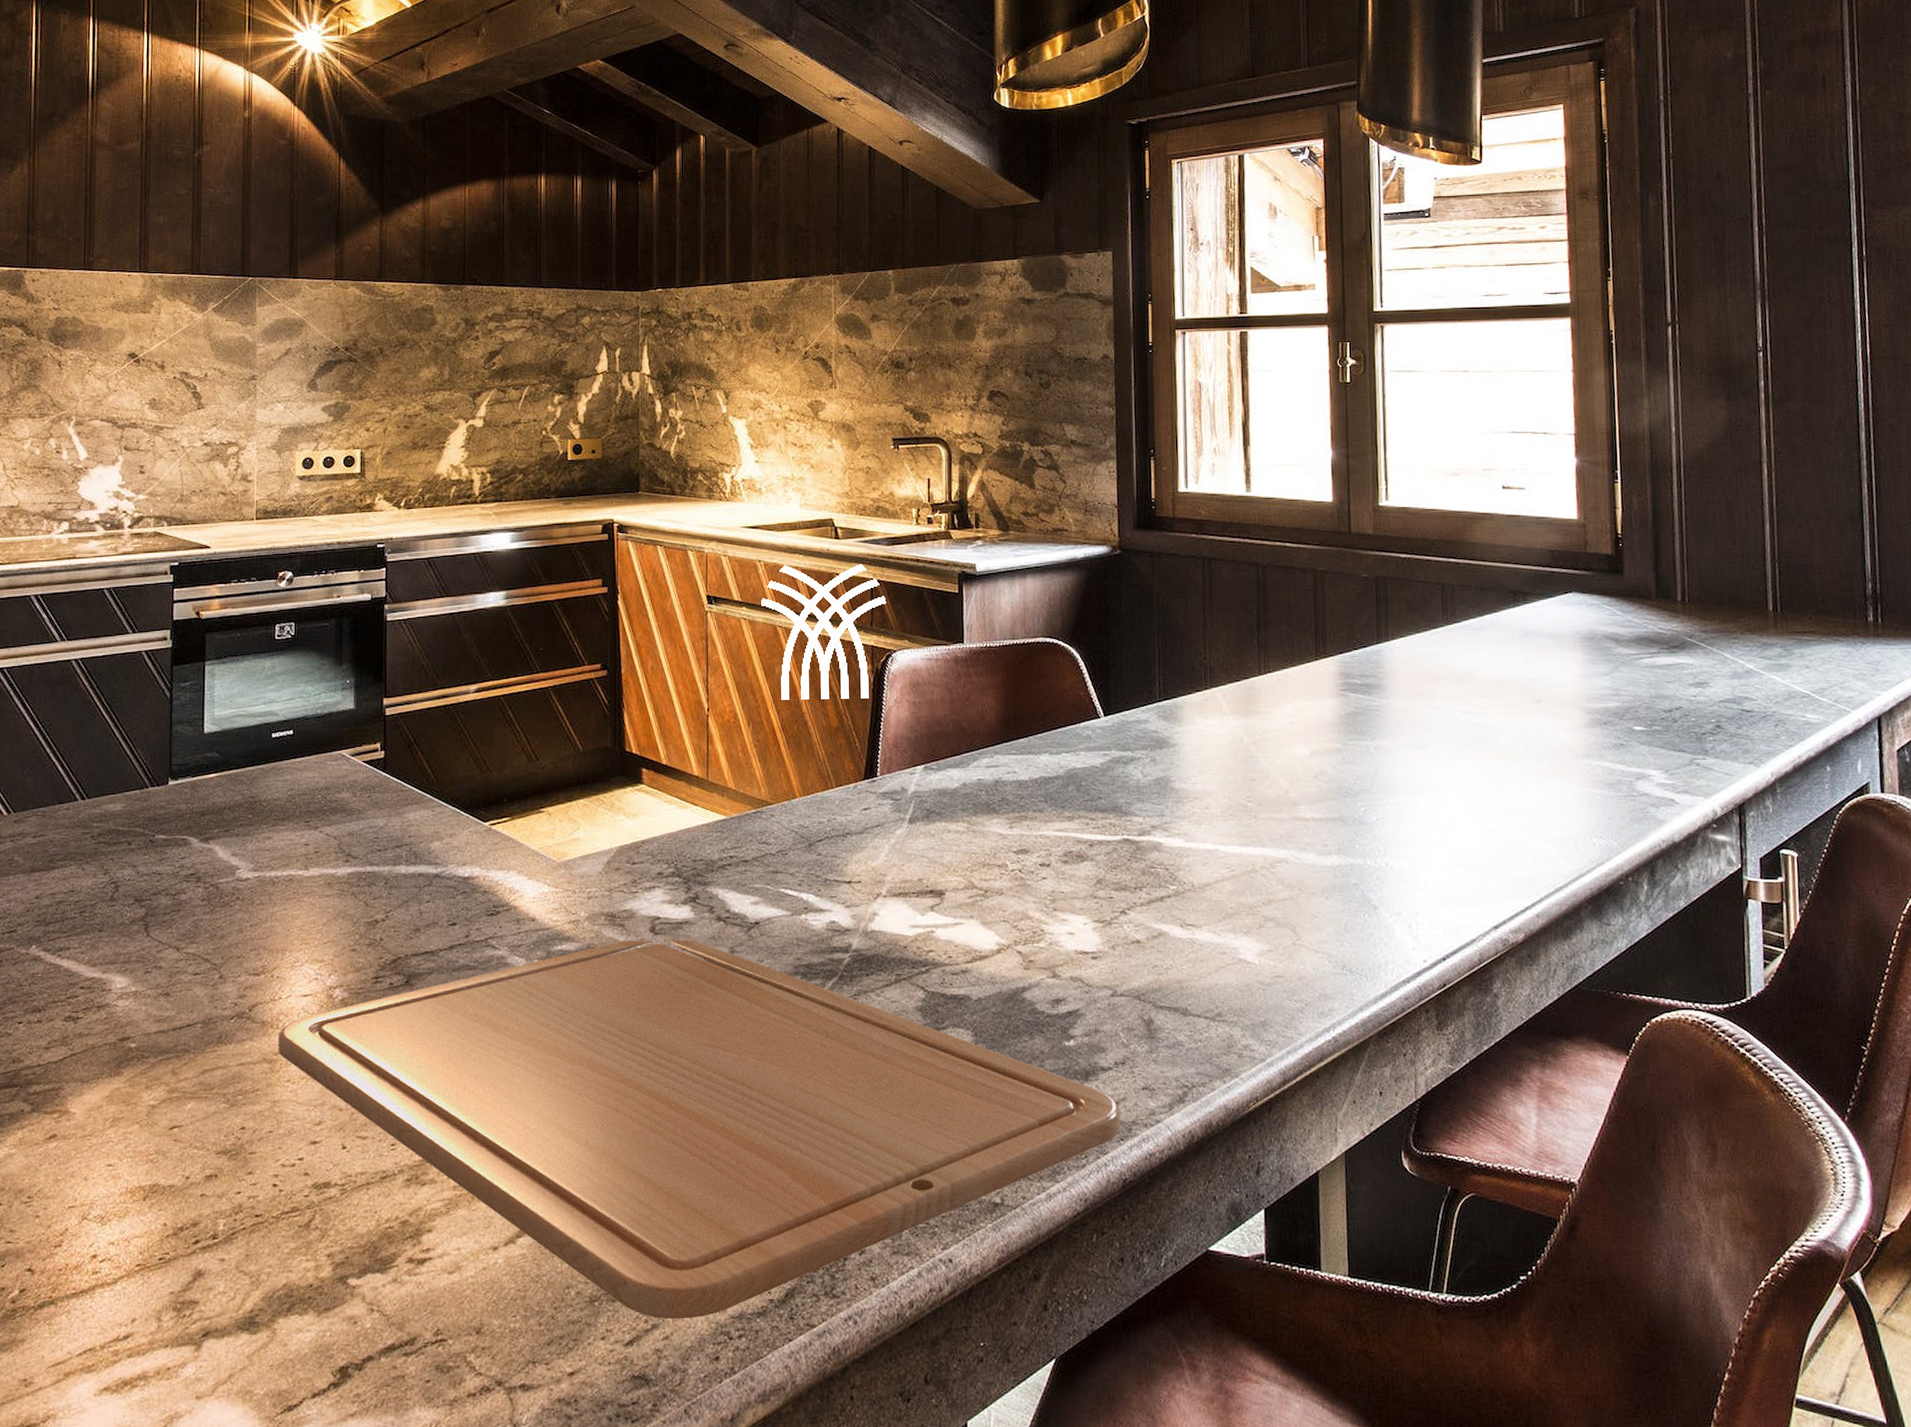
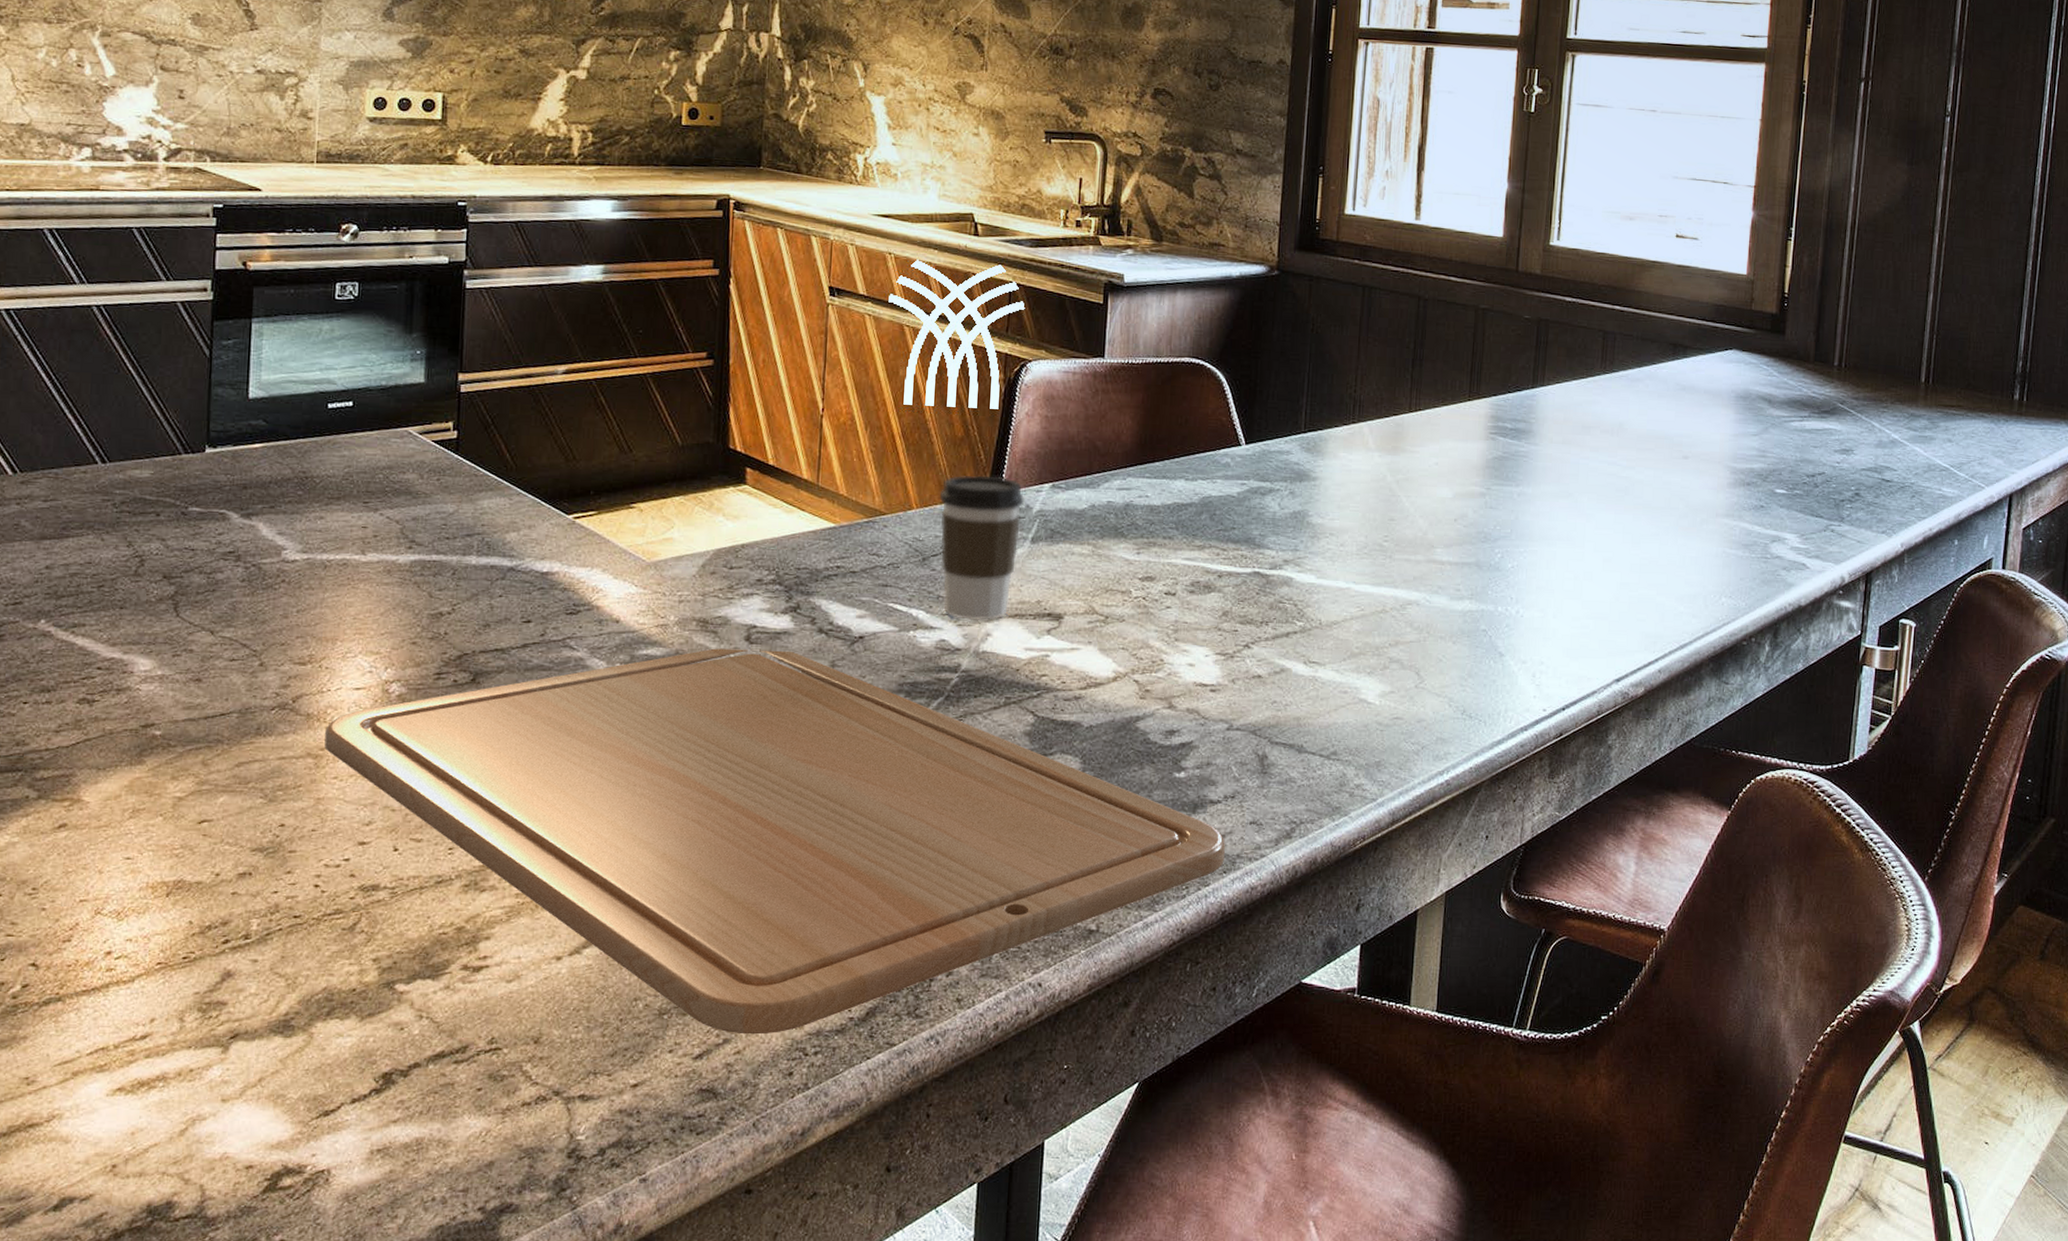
coffee cup: none [820,761,900,901] -> present [939,475,1025,621]

